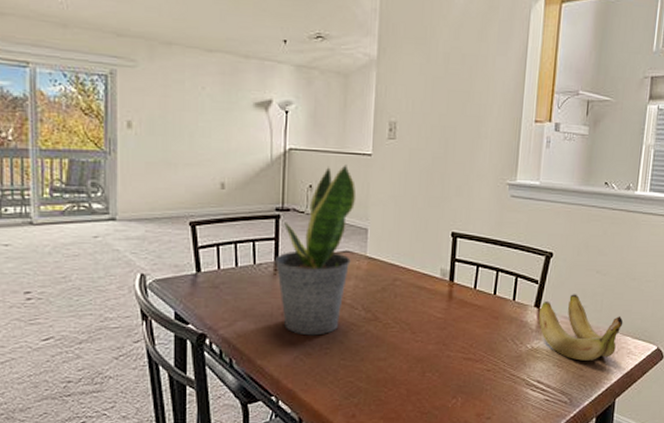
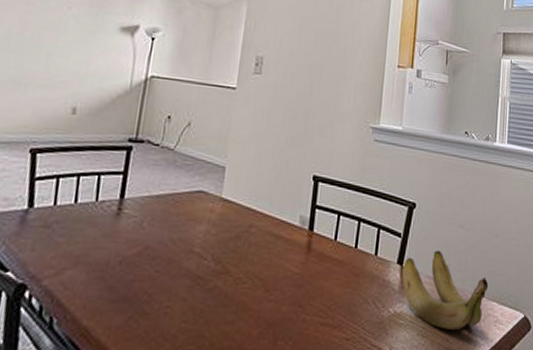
potted plant: present [274,165,357,336] -> none [119,97,217,291]

